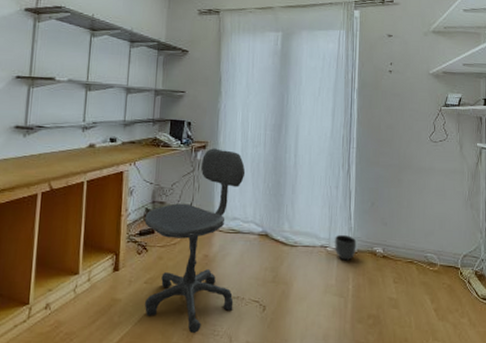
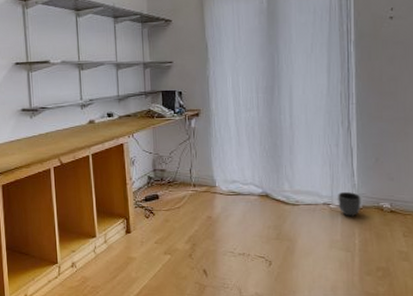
office chair: present [144,148,246,334] -> none [148,115,241,287]

